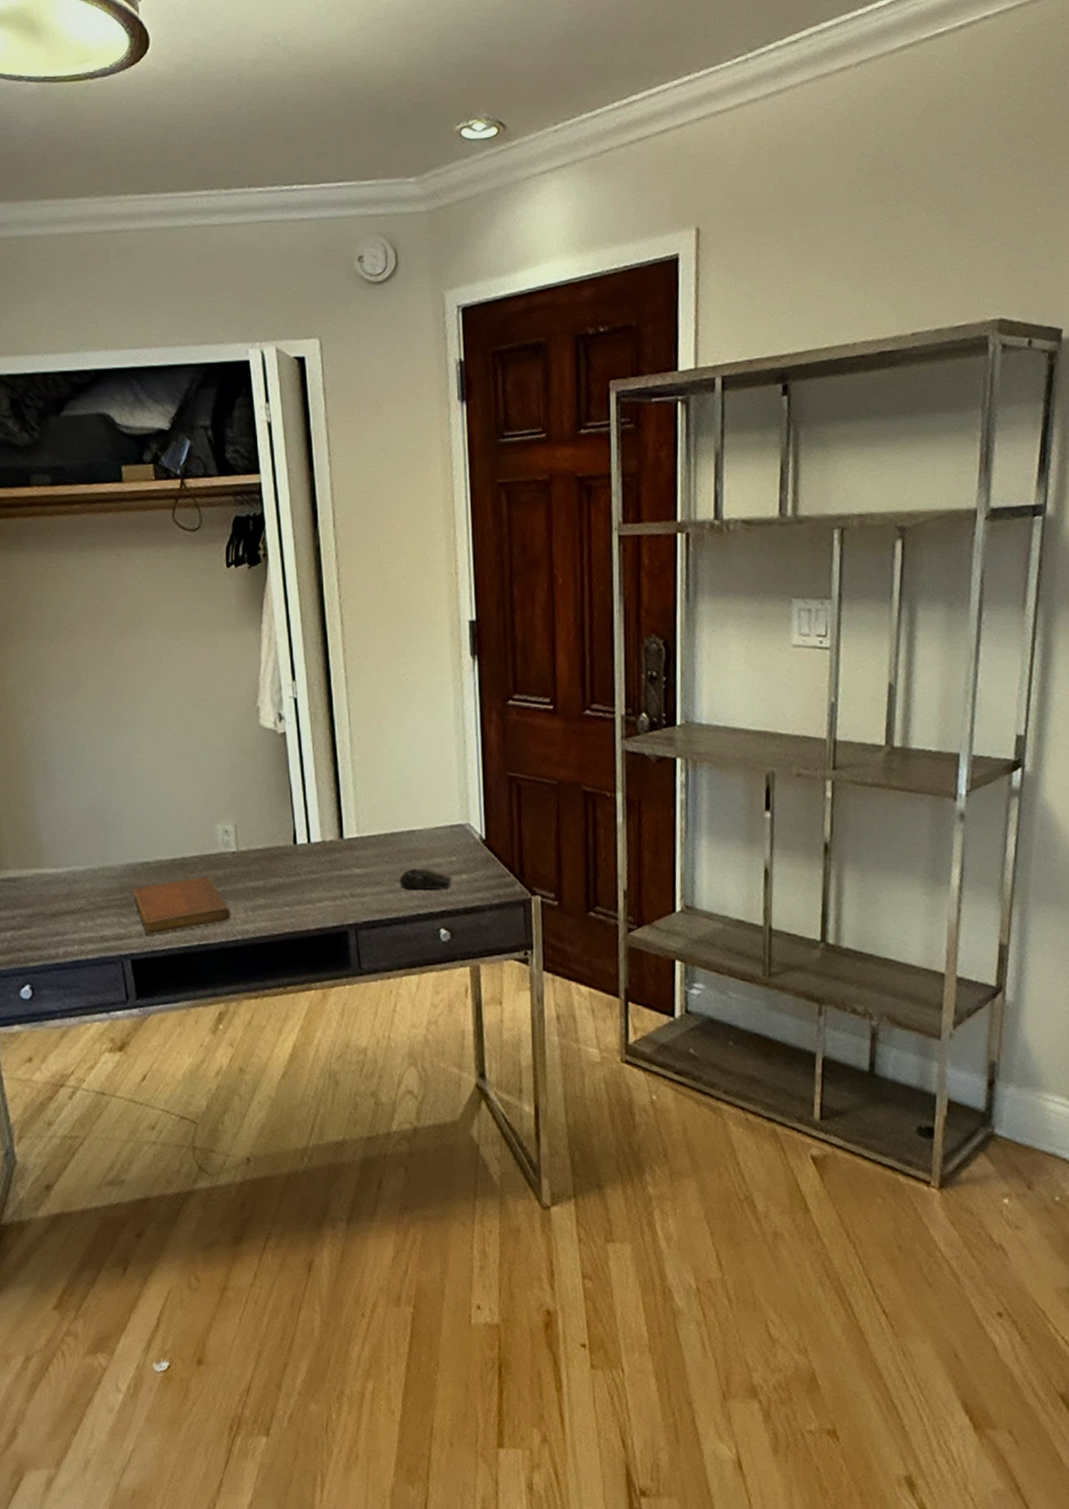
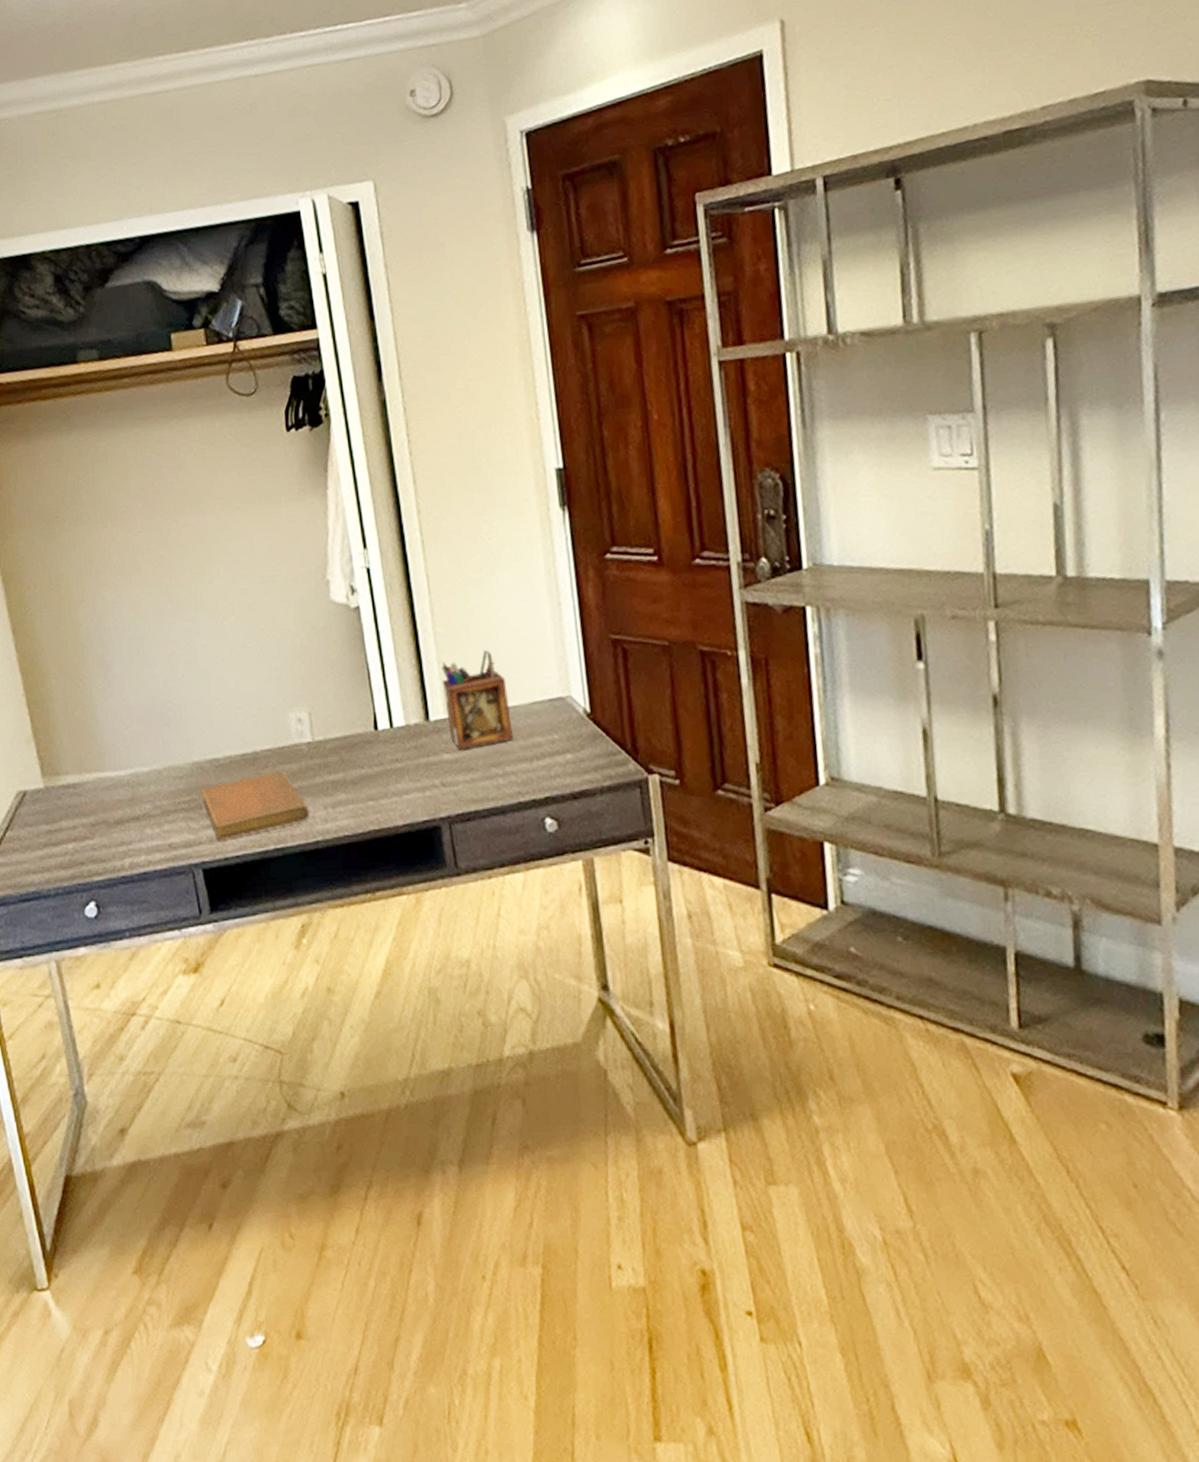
desk organizer: none [356,778,416,866] -> present [441,649,513,750]
computer mouse: present [399,869,452,890] -> none [495,750,555,775]

